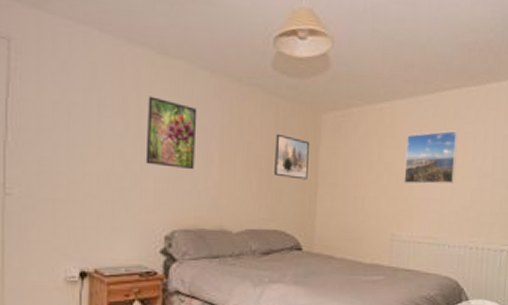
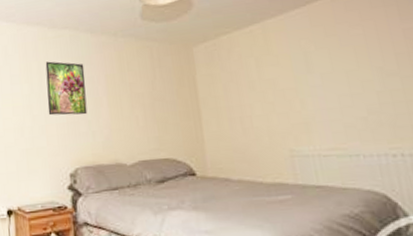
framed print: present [275,133,310,180] -> none [153,71,190,110]
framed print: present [404,130,458,184] -> none [285,35,353,98]

